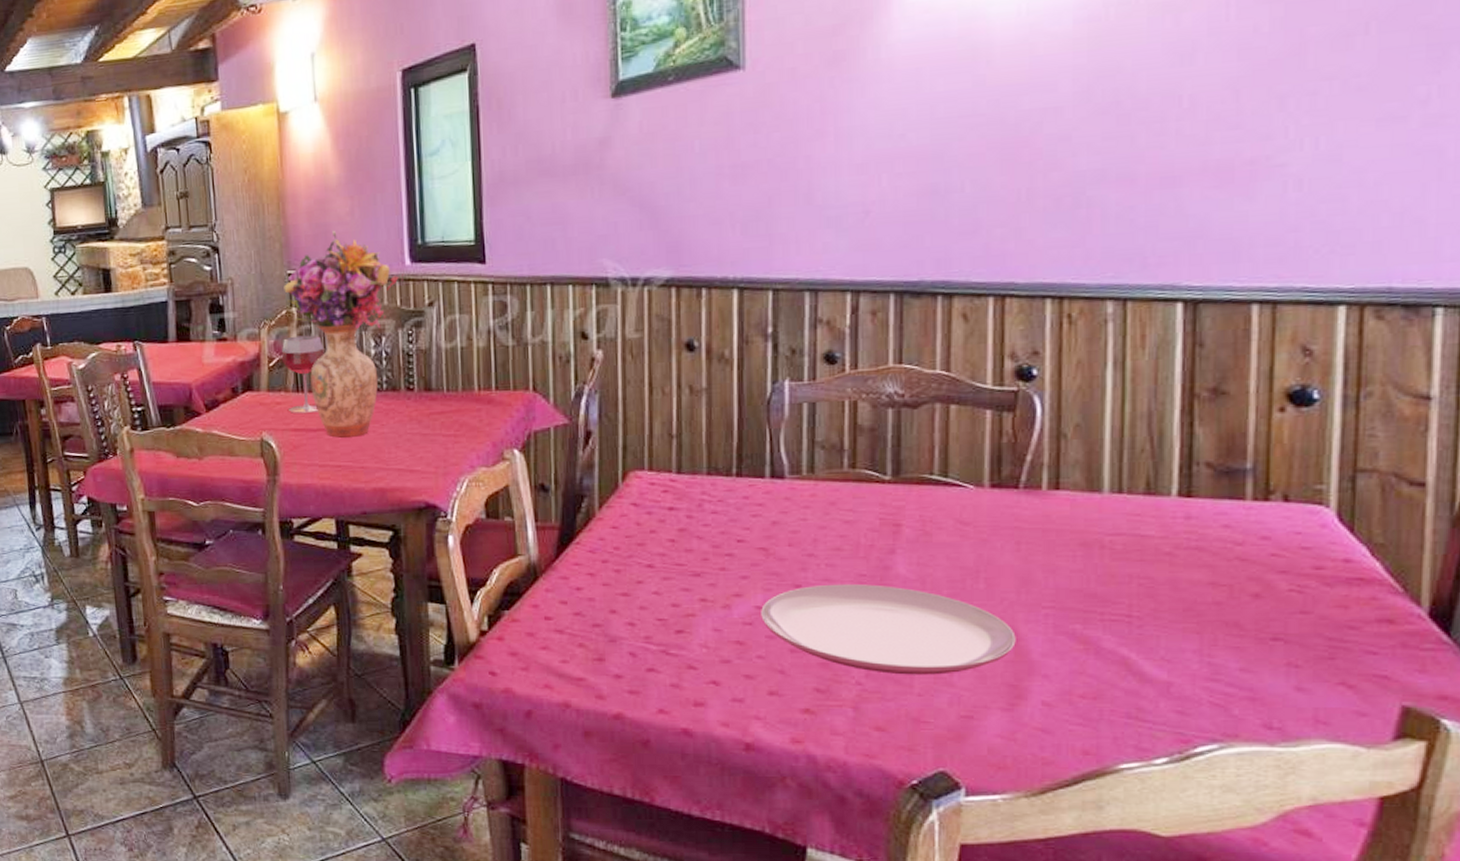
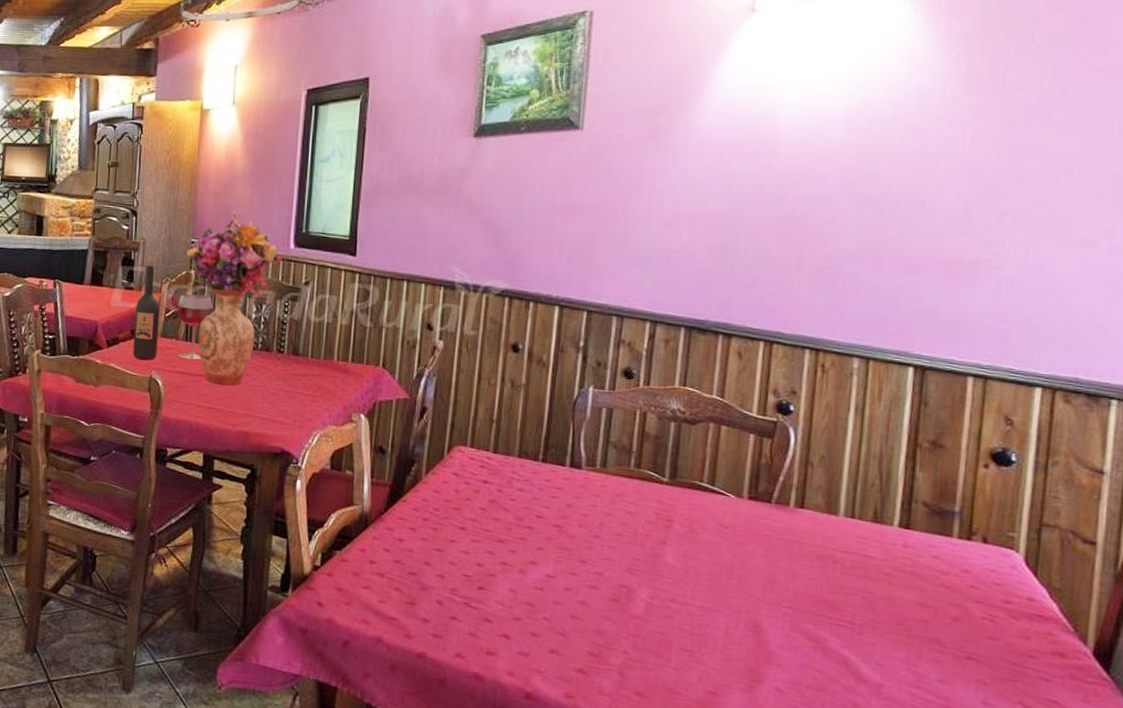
wine bottle: none [233,310,266,422] -> present [133,266,160,361]
plate: present [761,583,1016,675] -> none [550,563,759,654]

